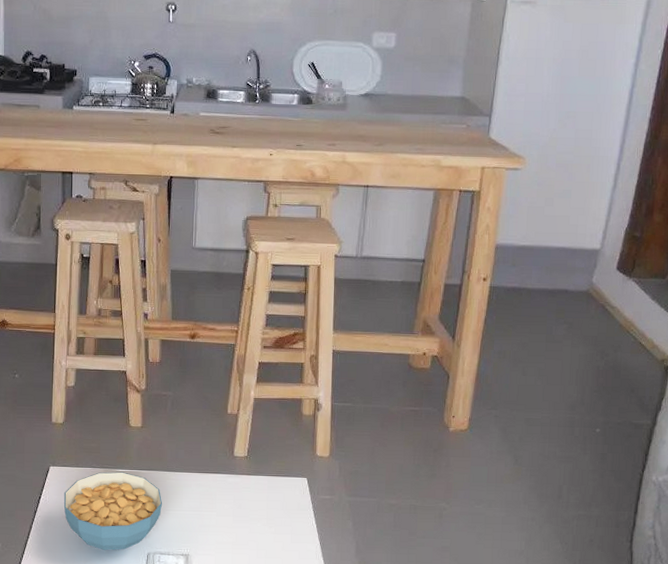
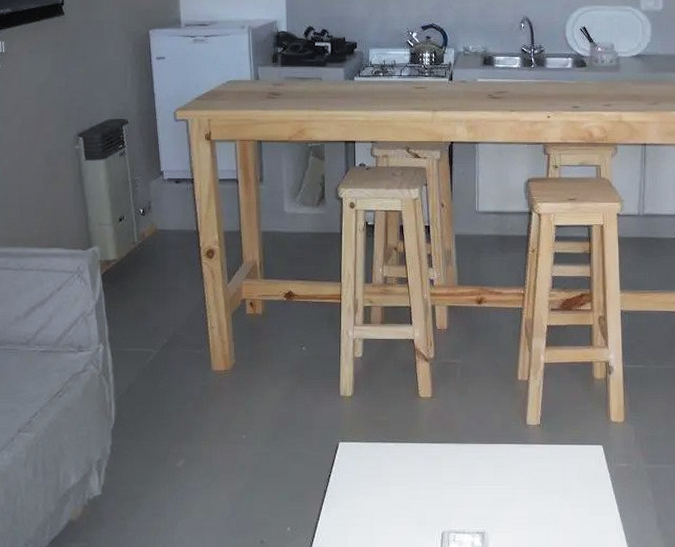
cereal bowl: present [63,472,163,550] -> none [354,445,456,530]

